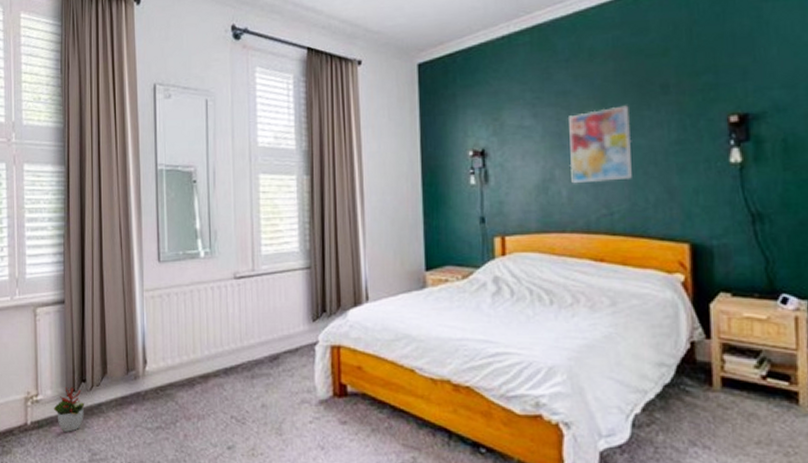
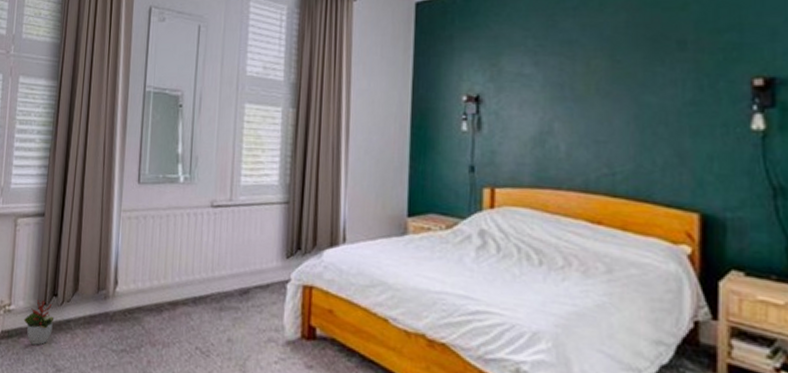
wall art: present [569,105,632,184] -> none [570,59,641,139]

